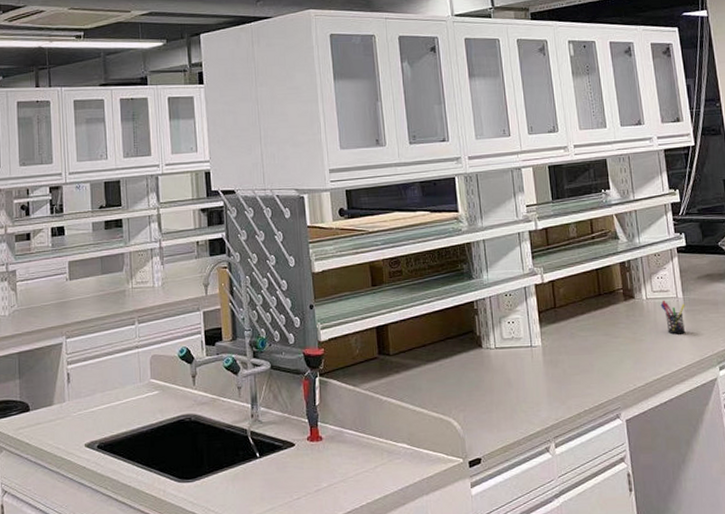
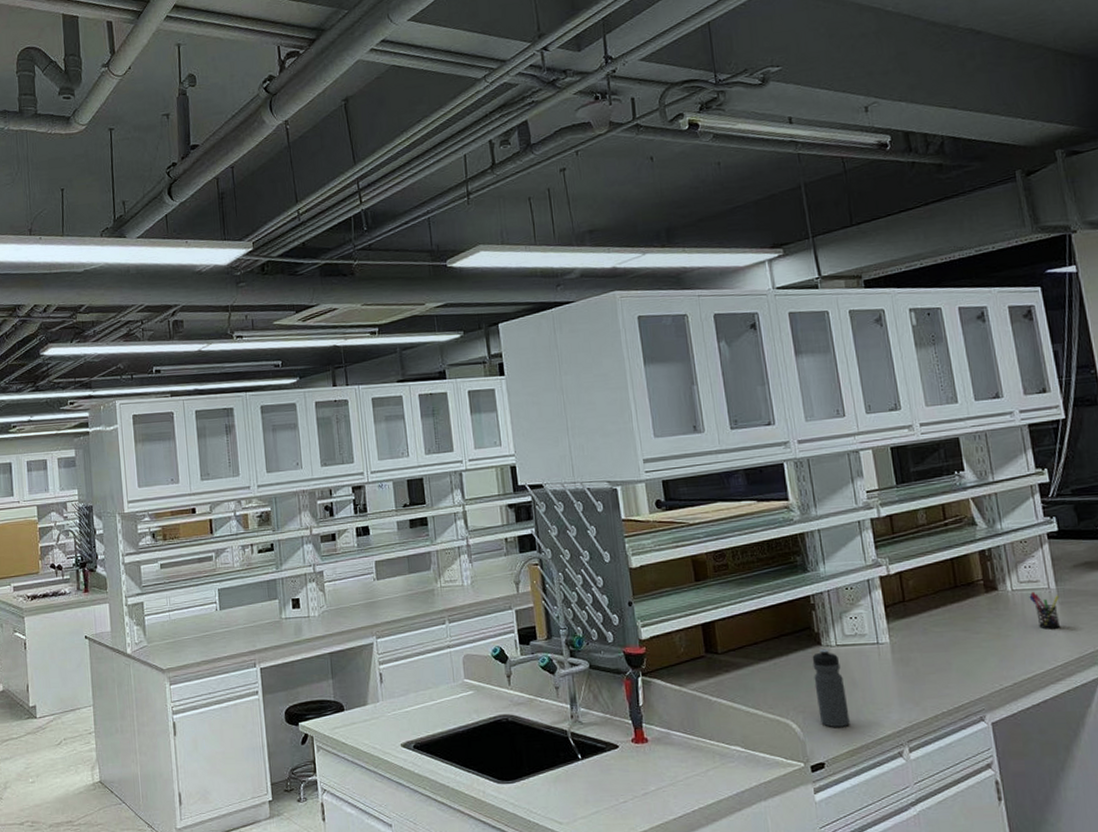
water bottle: none [473,351,505,425] -> present [812,649,850,727]

